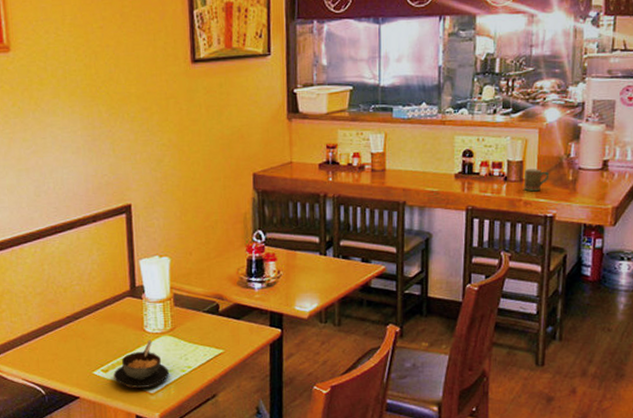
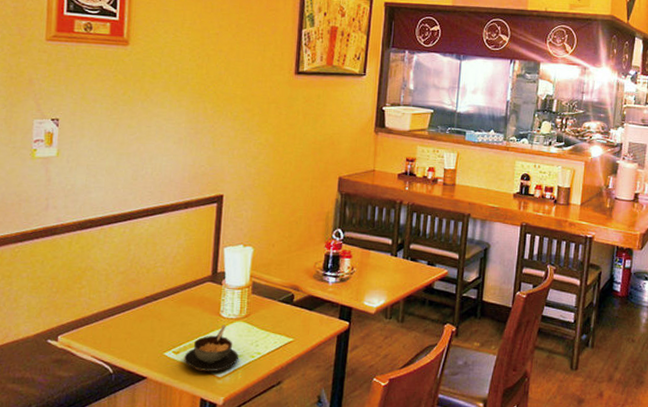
mug: present [524,169,549,192] -> none [570,195,591,215]

